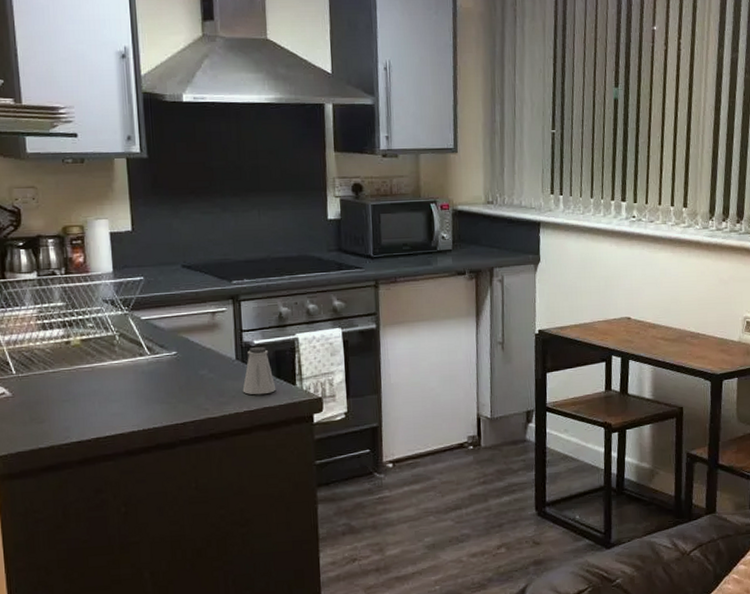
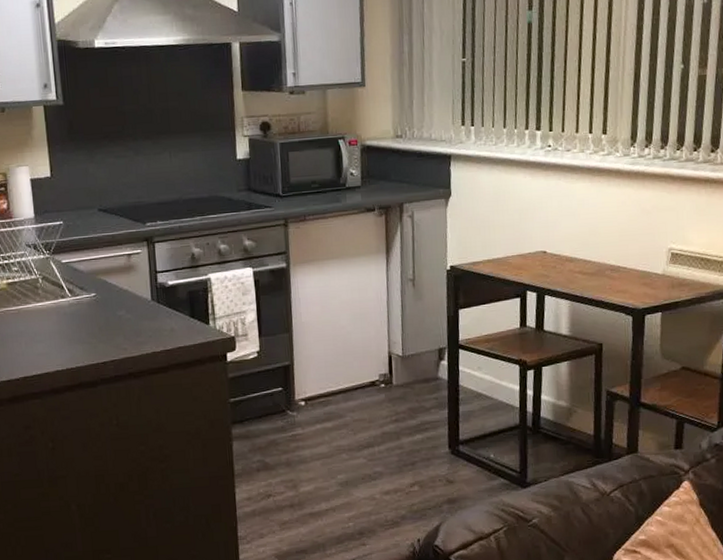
saltshaker: present [242,347,276,395] -> none [158,287,191,335]

